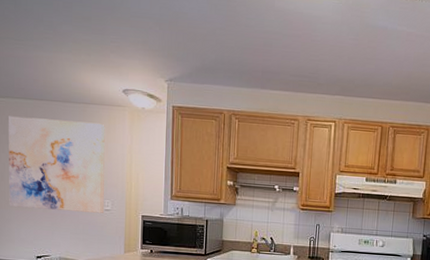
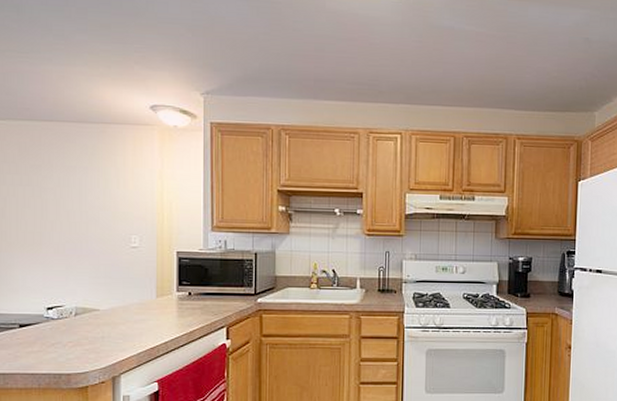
wall art: present [9,116,105,213] -> none [10,141,131,252]

